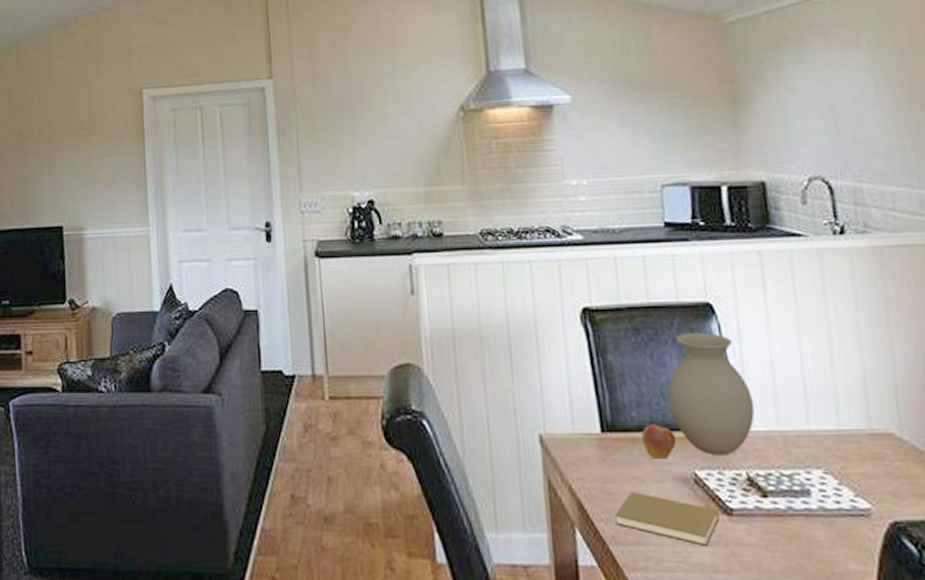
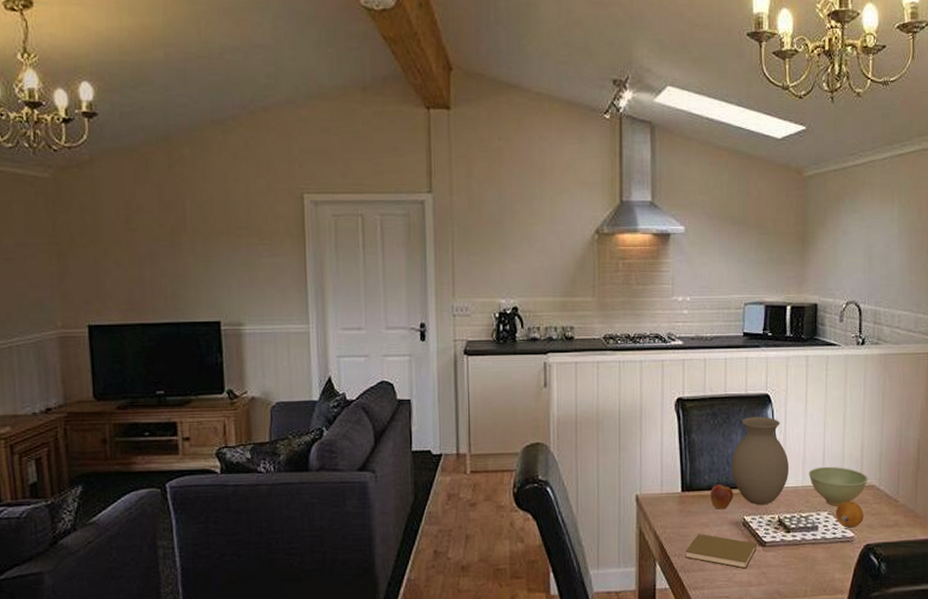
bowl: none [784,403,881,462] -> present [808,466,868,506]
fruit: none [835,455,882,495] -> present [836,501,863,528]

